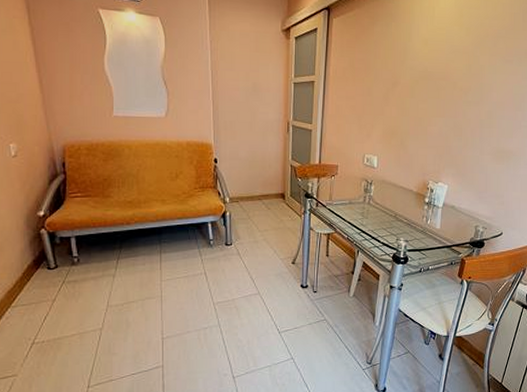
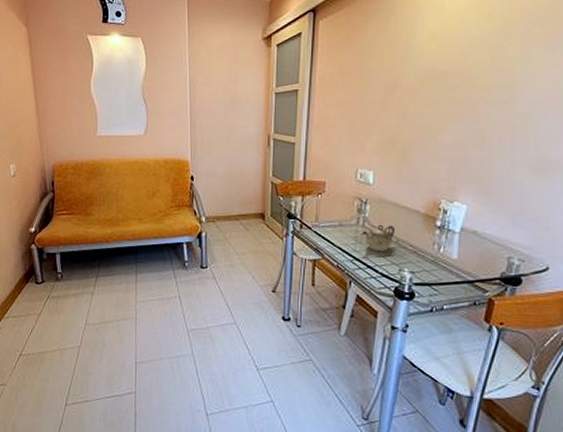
teapot: none [367,202,394,225] -> present [361,224,396,252]

